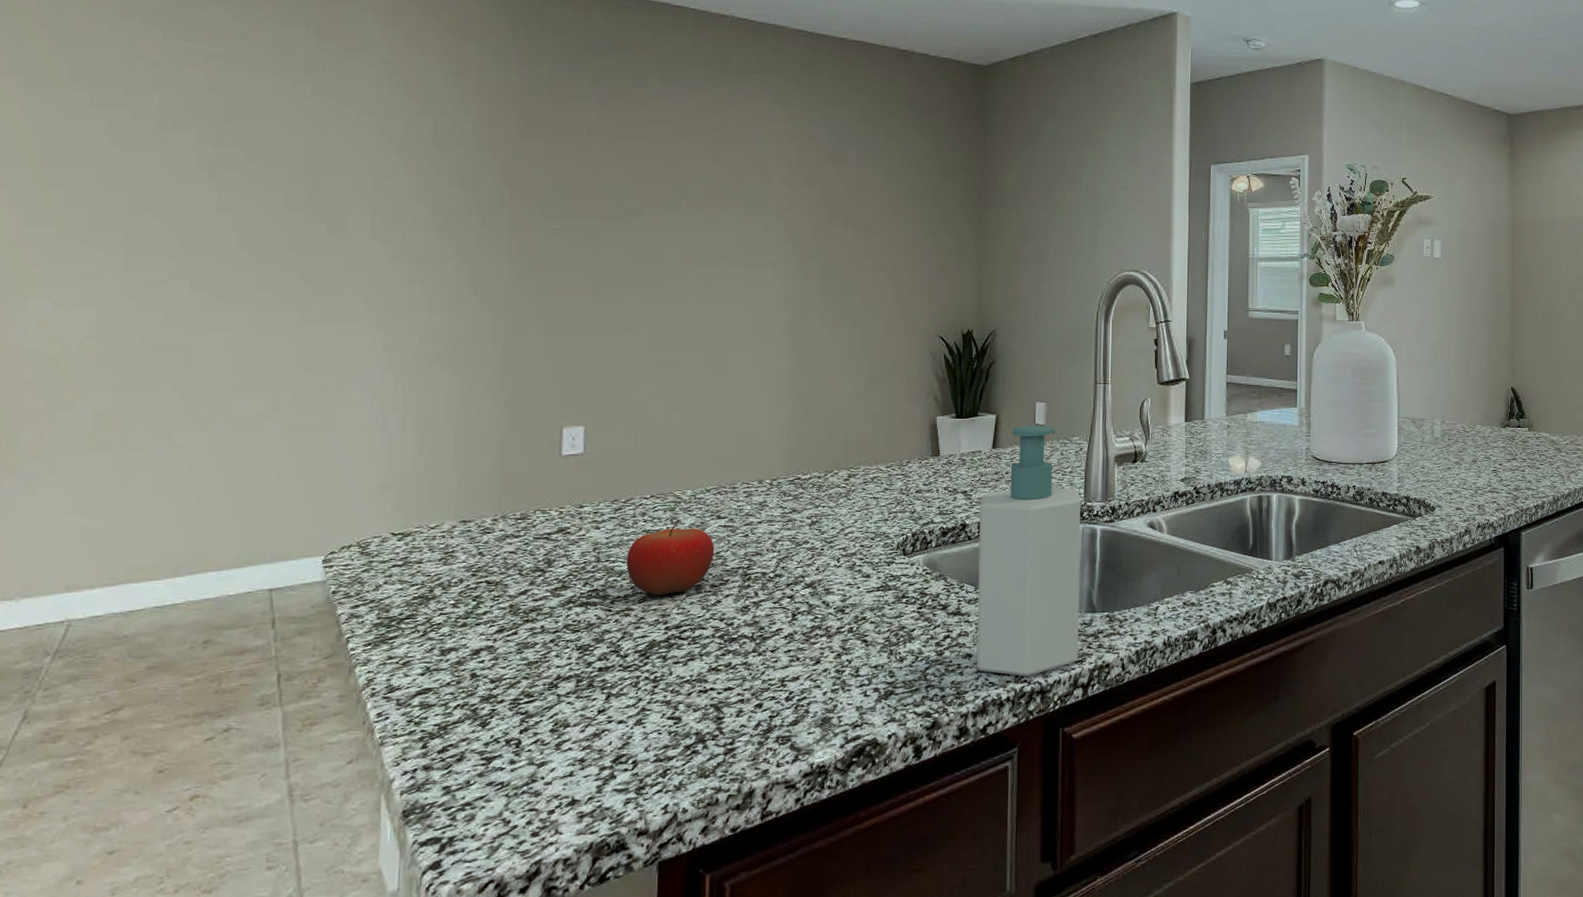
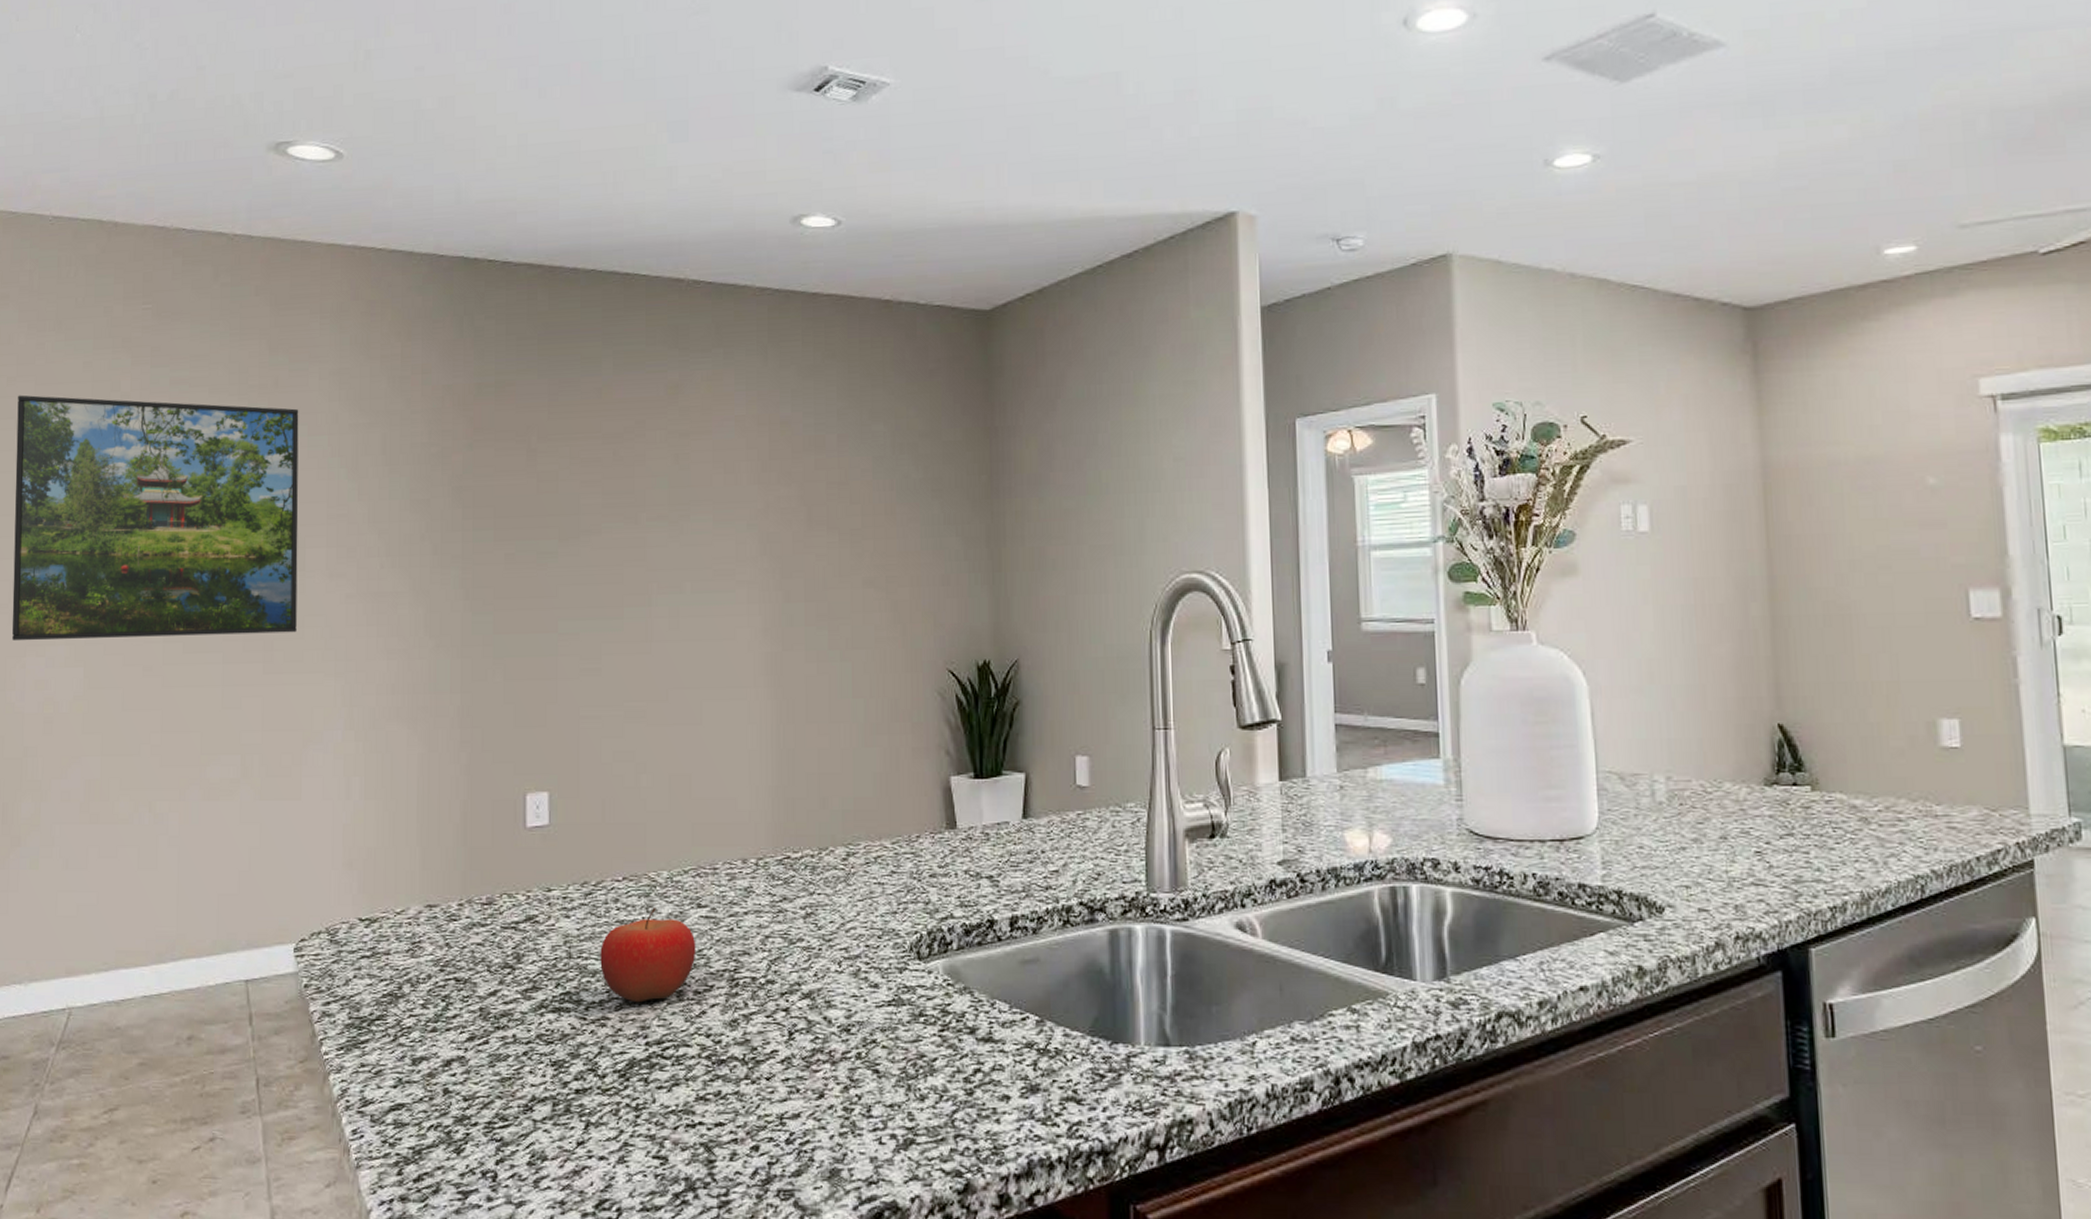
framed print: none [13,53,347,286] -> present [12,395,299,641]
soap bottle: present [976,426,1081,676] -> none [1010,788,1149,1130]

